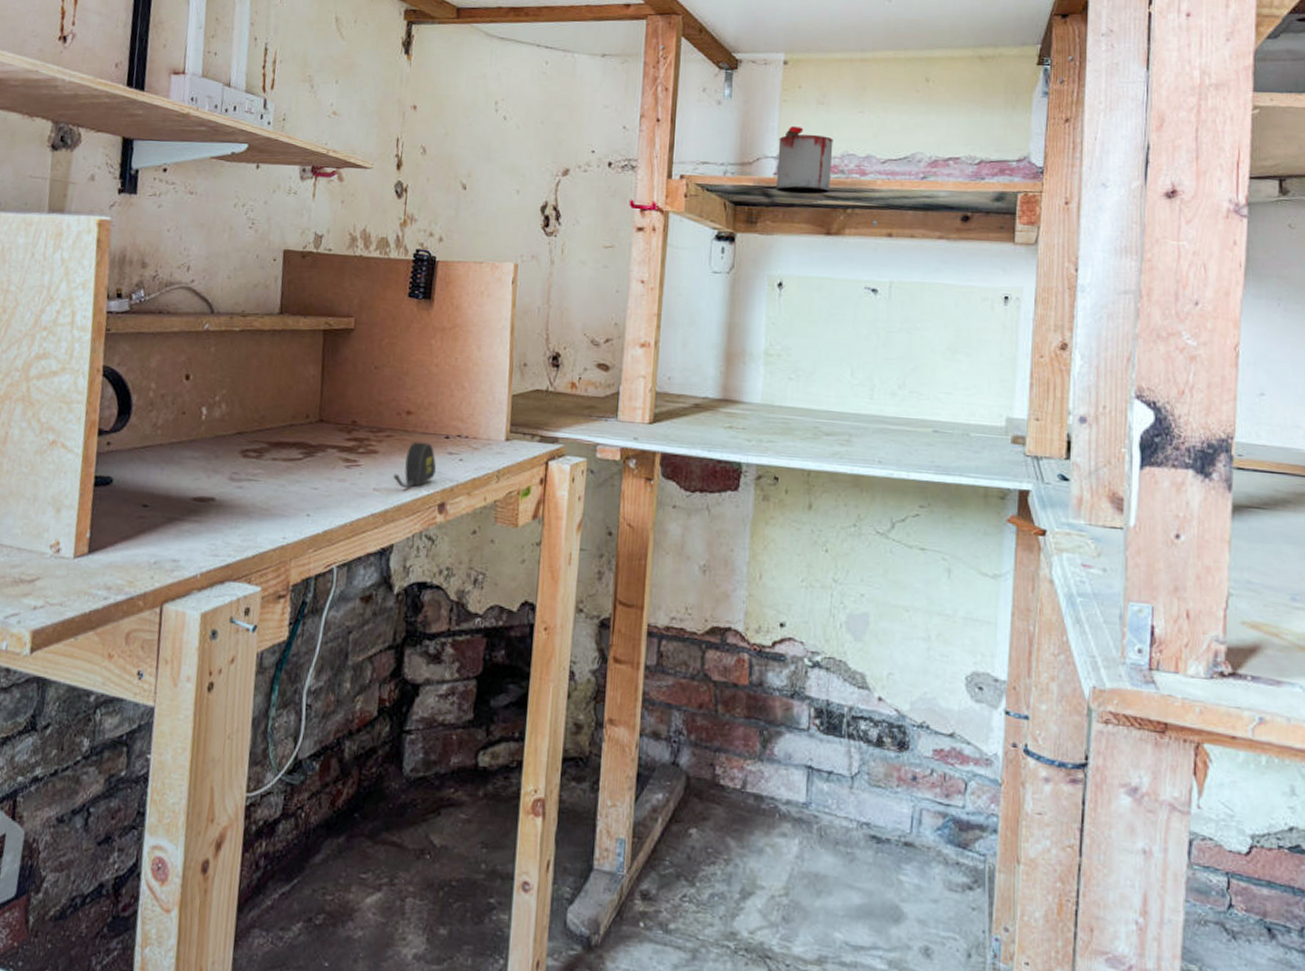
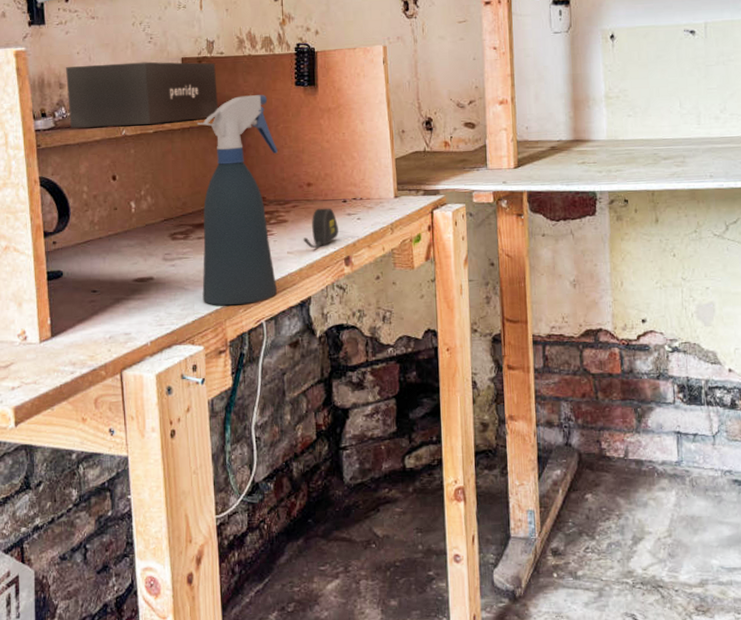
box: none [147,245,321,322] -> present [66,61,218,128]
spray bottle: none [268,301,378,544] -> present [196,94,278,306]

